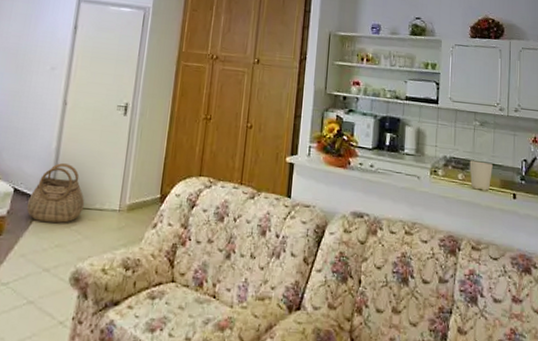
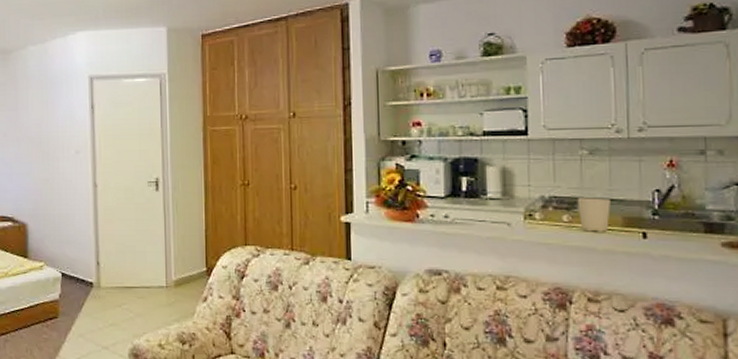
basket: present [26,163,85,224] -> none [76,245,131,304]

